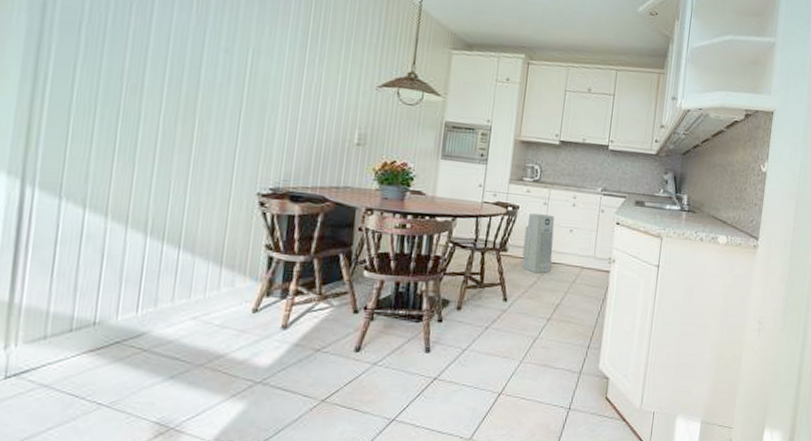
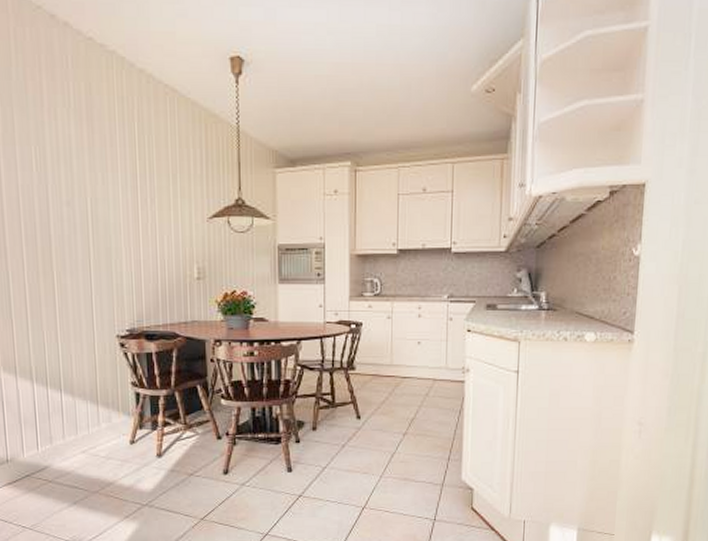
air purifier: present [522,213,555,274] -> none [371,329,402,390]

